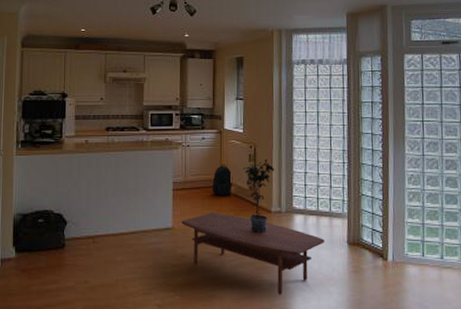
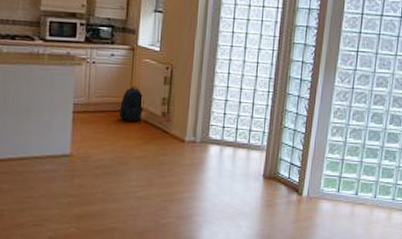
coffee table: present [181,213,325,295] -> none [81,139,240,228]
potted plant: present [242,159,275,233] -> none [156,82,193,163]

